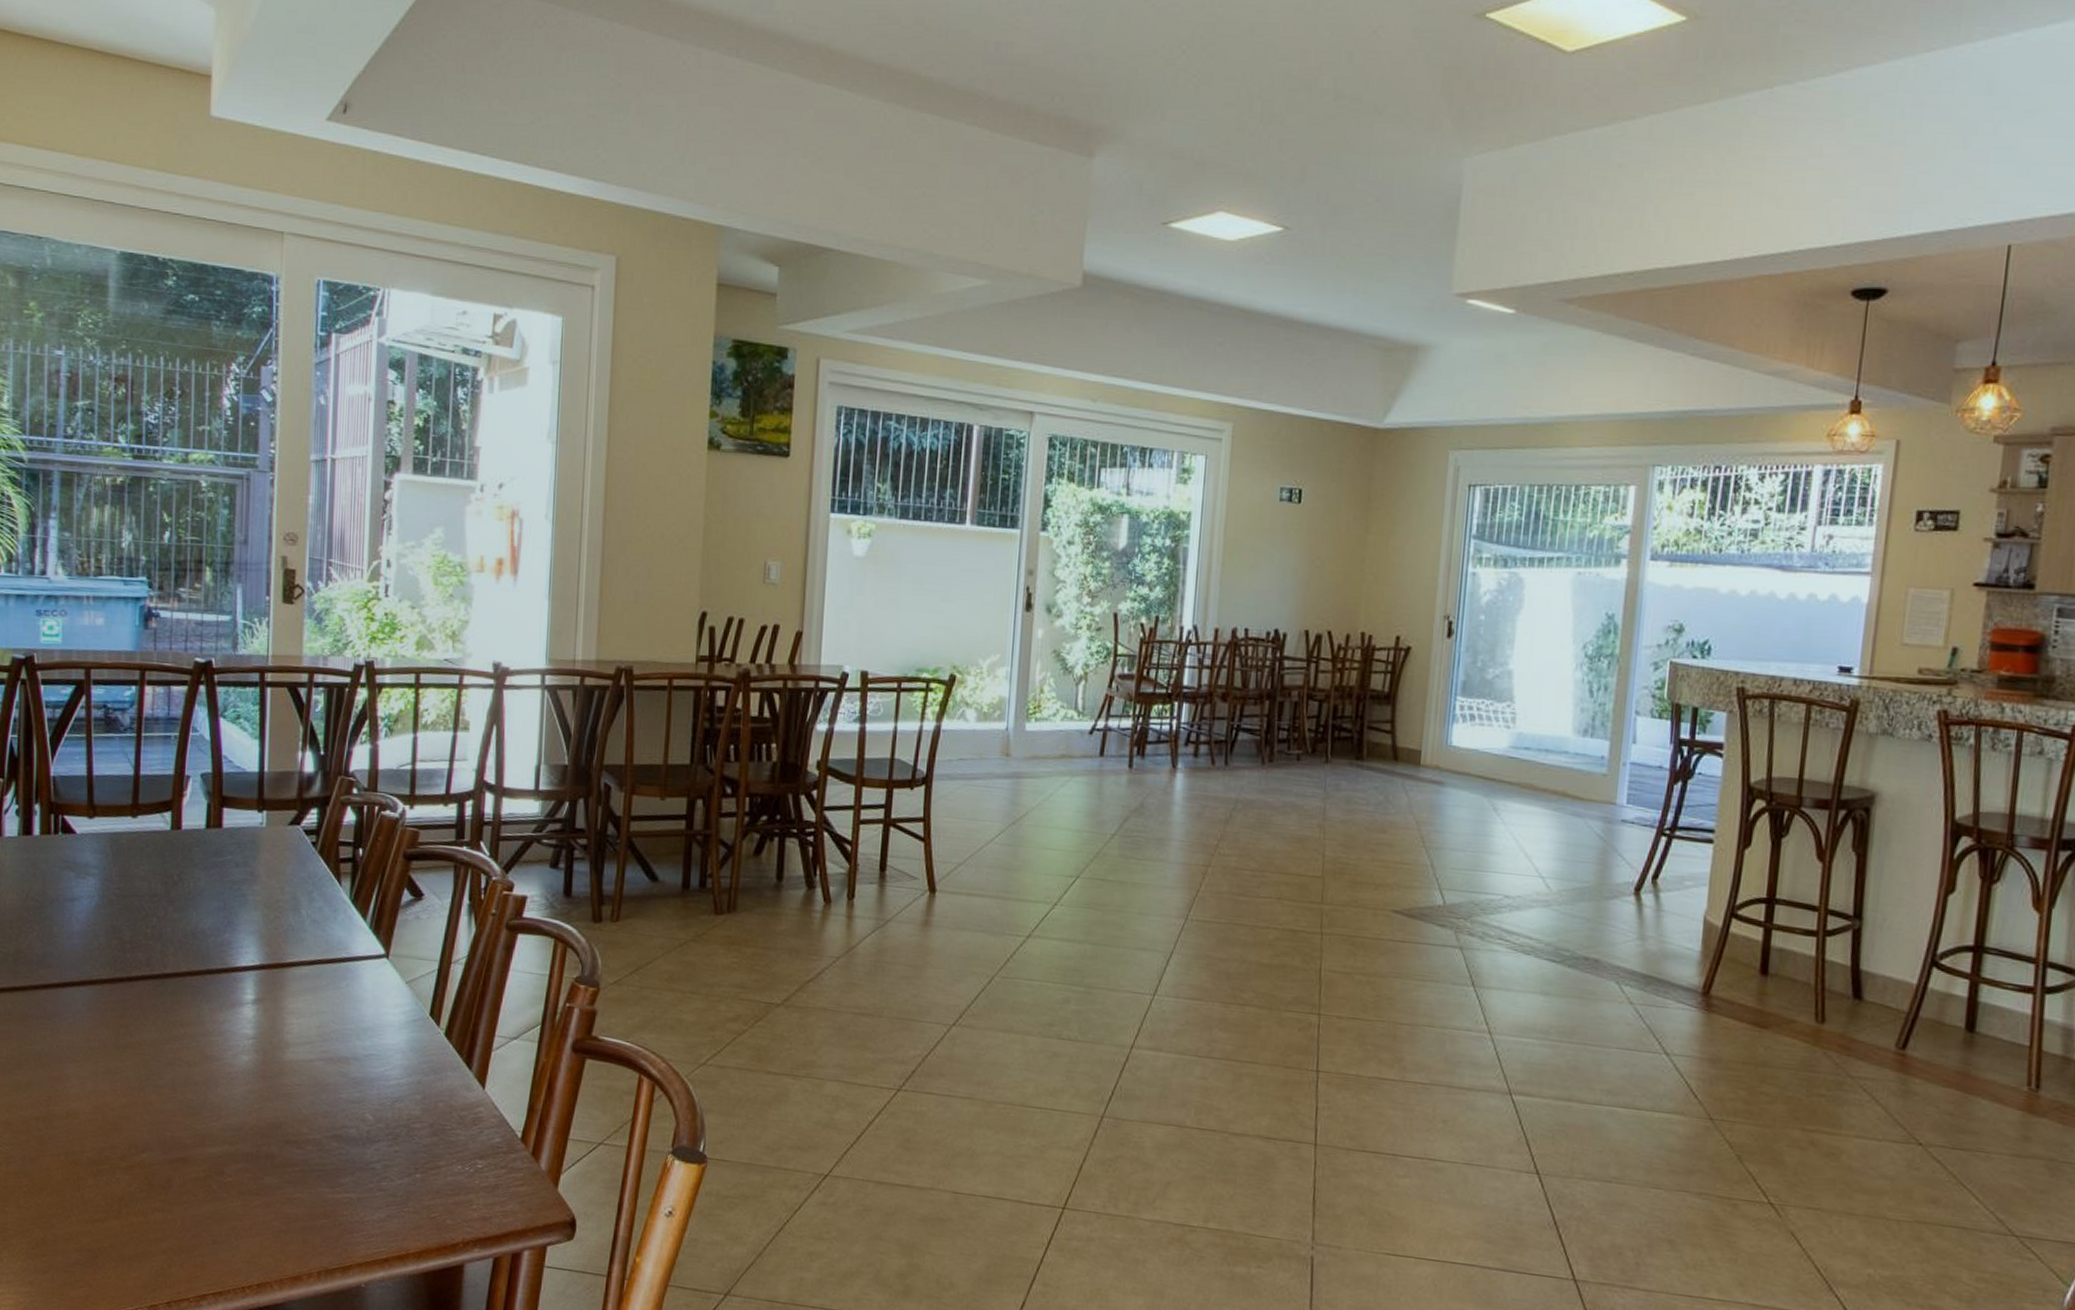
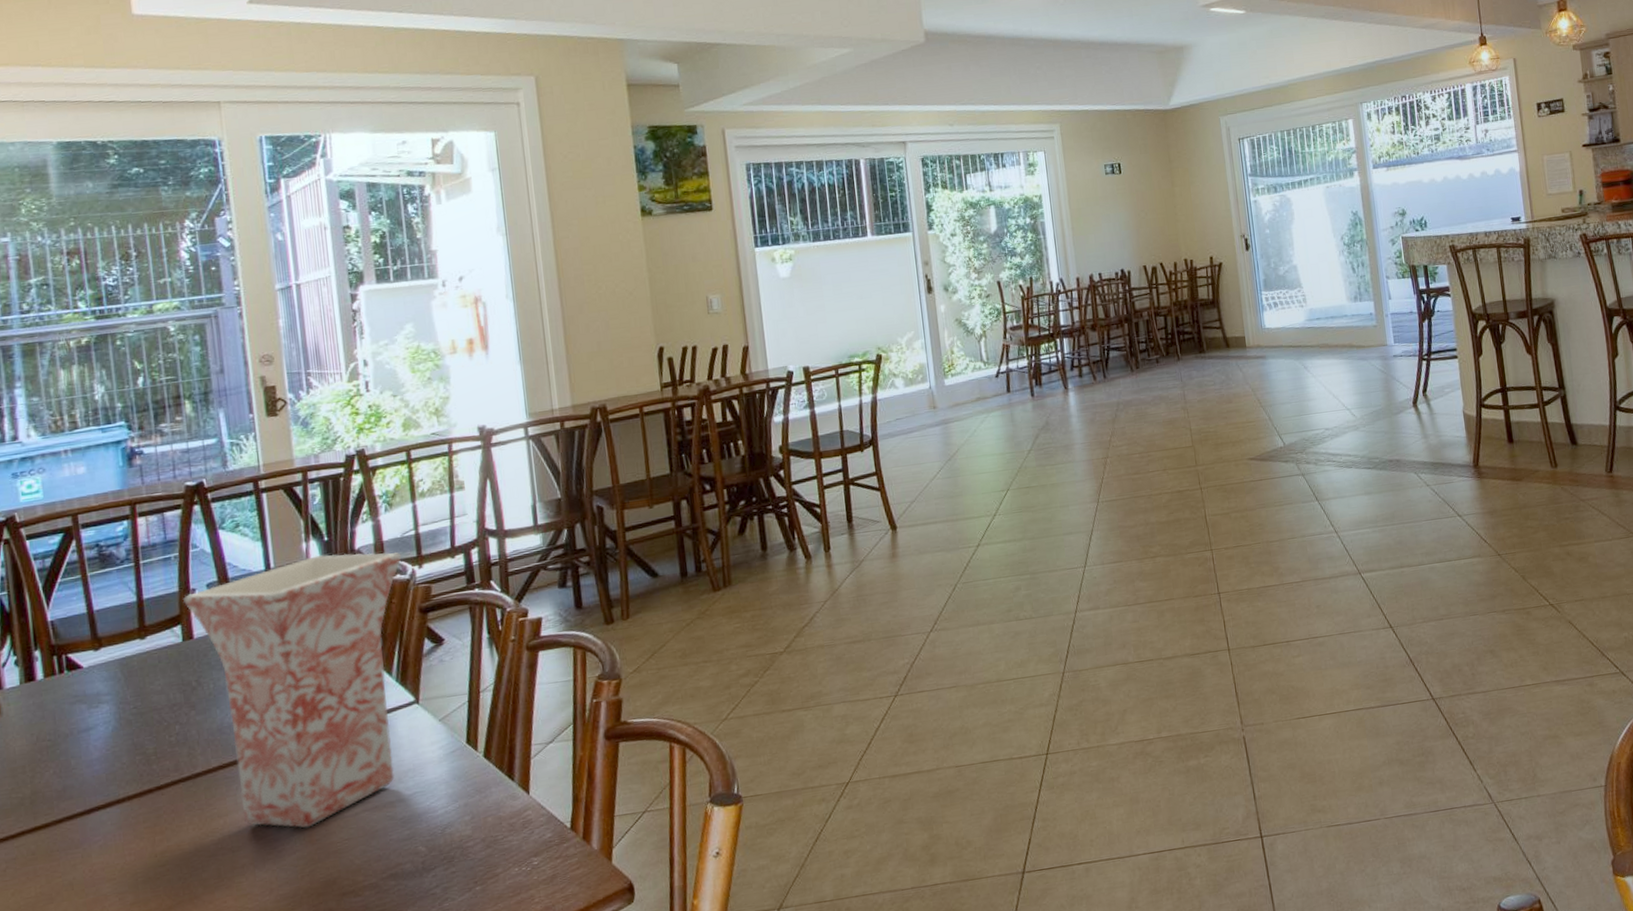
vase: none [176,768,394,1062] -> present [182,552,402,828]

